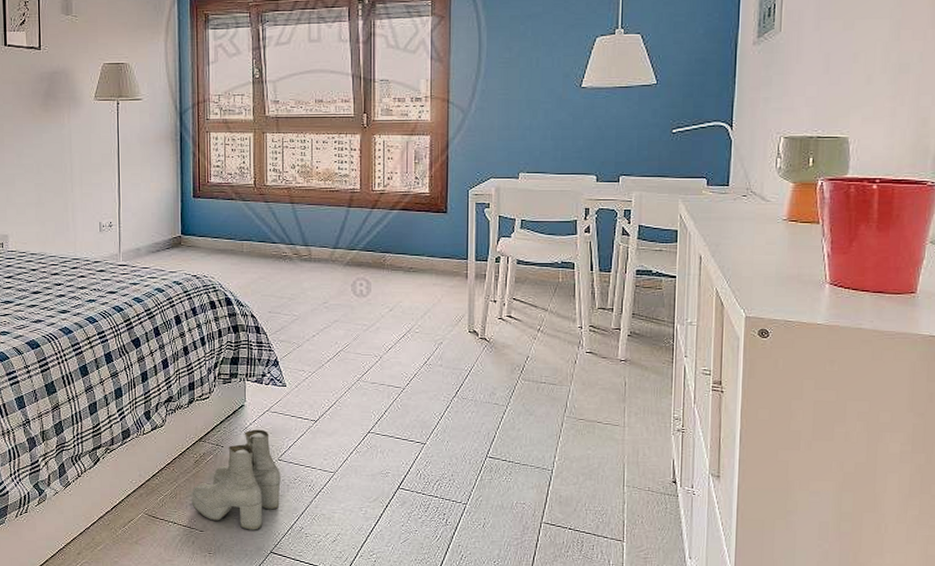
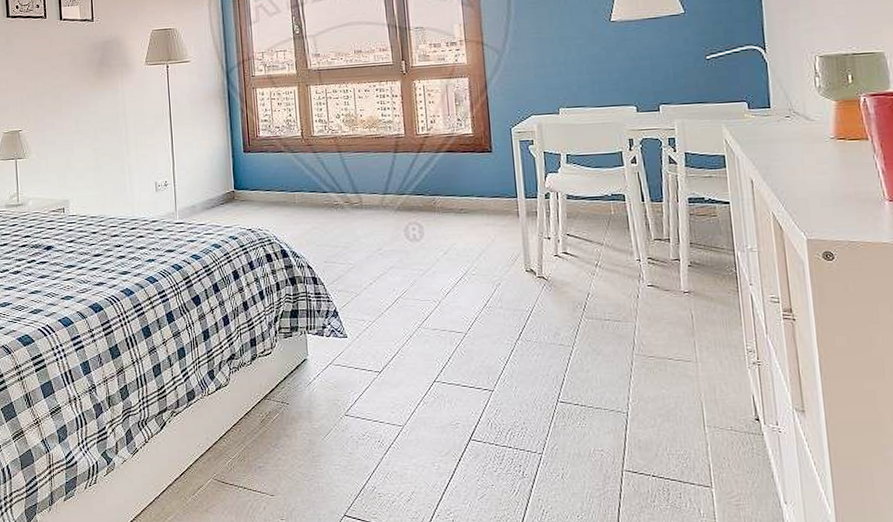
boots: present [192,429,281,530] -> none [260,384,350,492]

